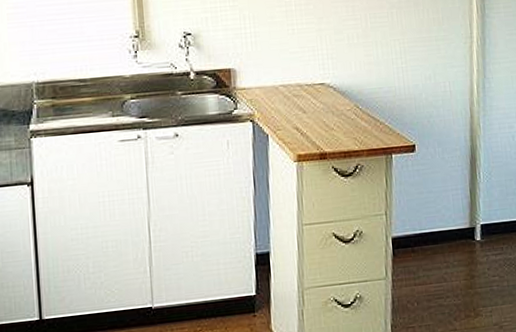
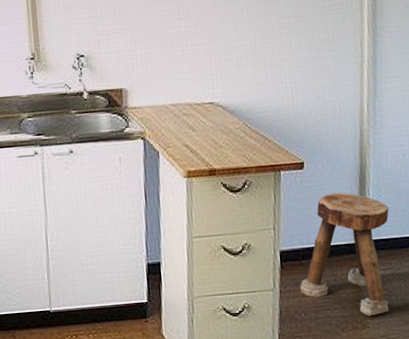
stool: none [412,175,501,304] -> present [300,192,389,317]

